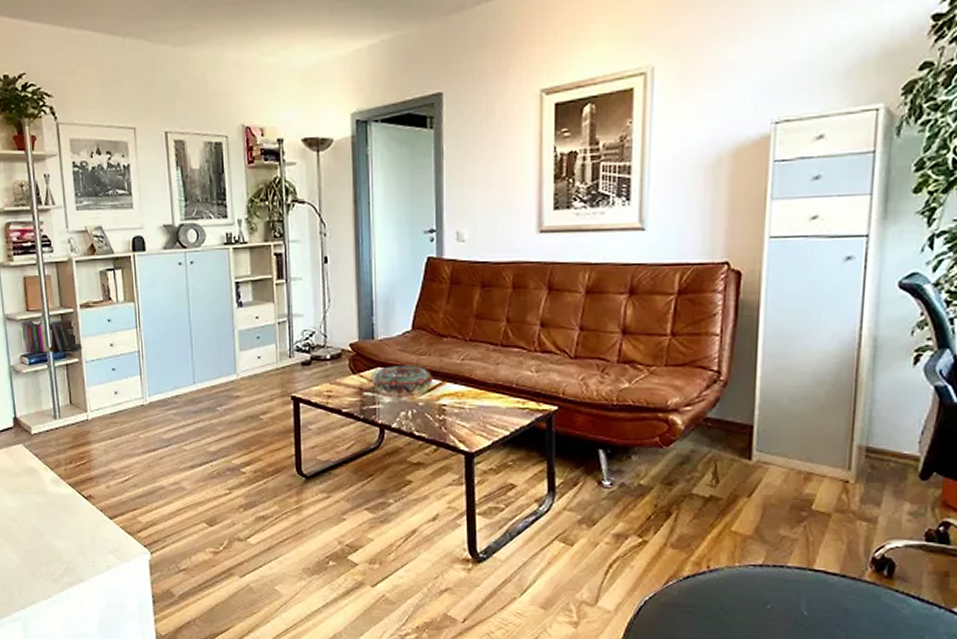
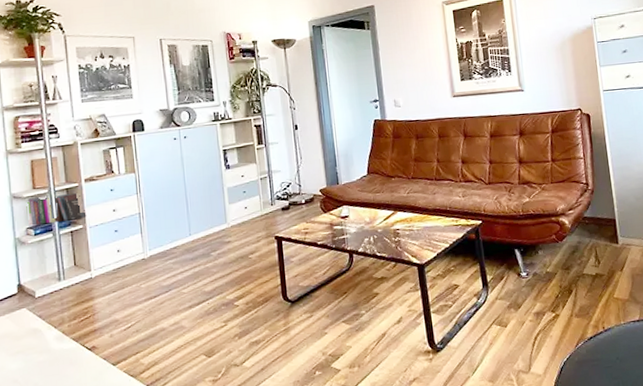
decorative bowl: present [373,366,433,395] -> none [340,201,388,227]

